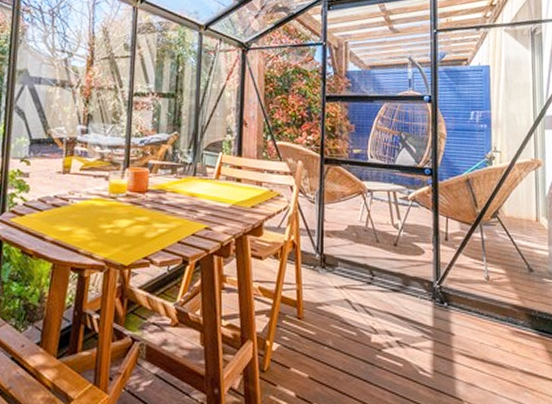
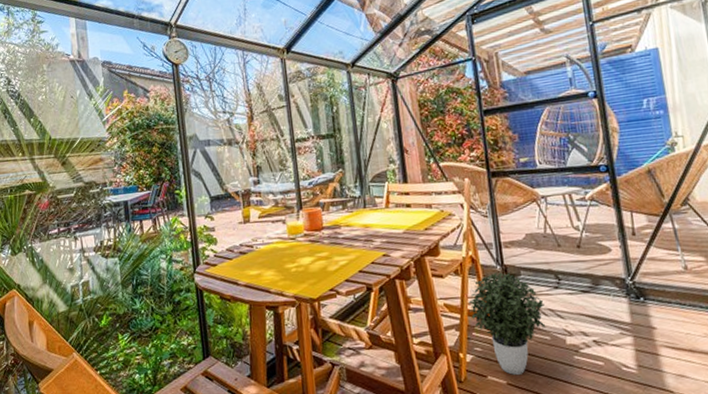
potted plant: none [283,261,356,369] -> present [468,272,546,375]

